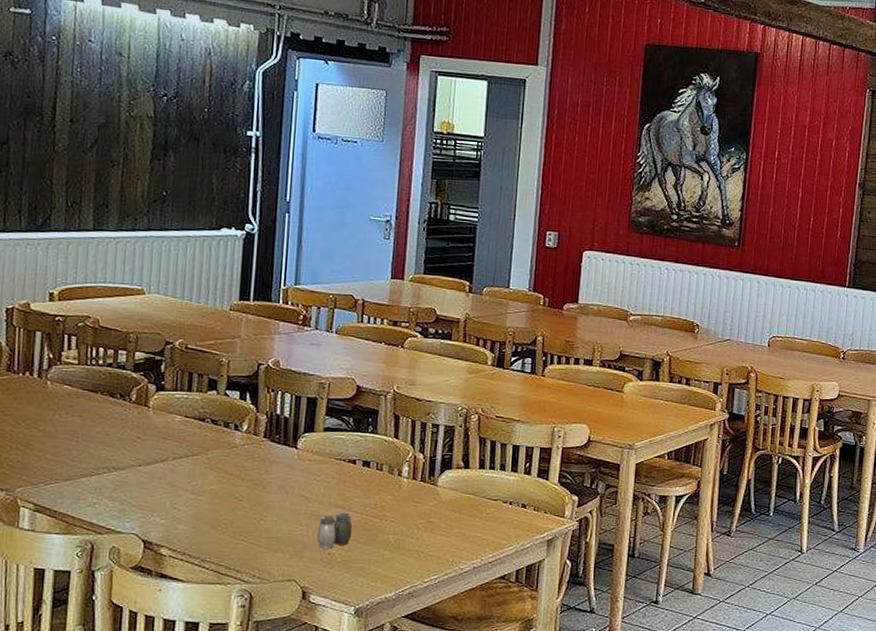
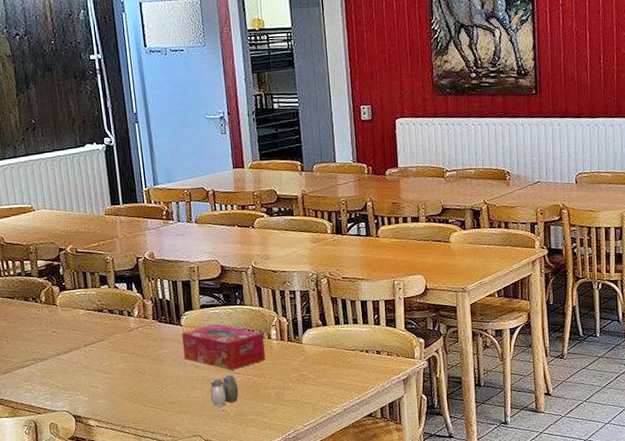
tissue box: none [294,451,393,507] -> present [182,324,266,370]

